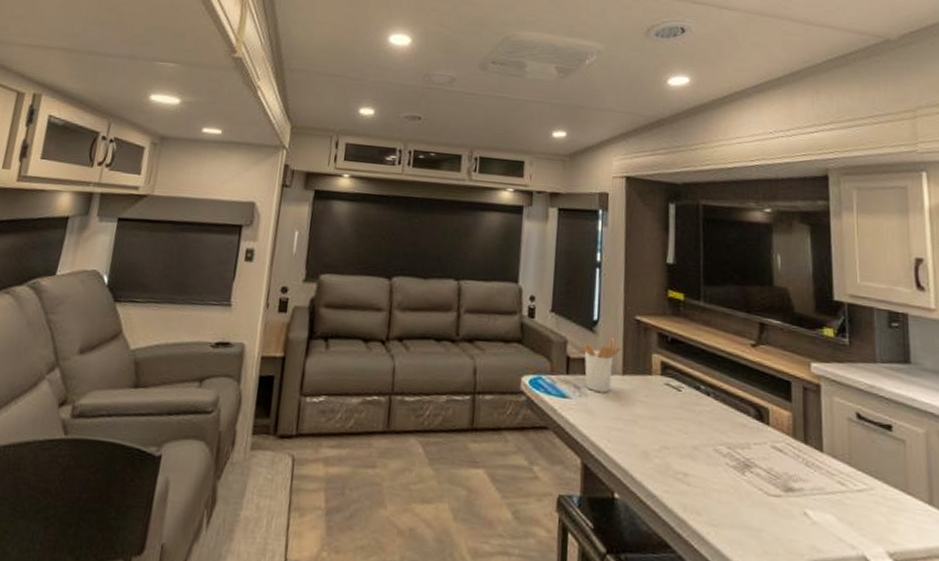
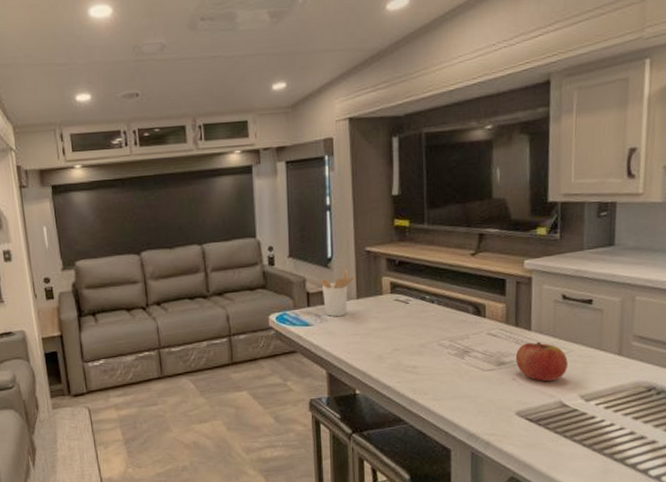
fruit: none [805,467,869,526] -> present [515,341,568,382]

